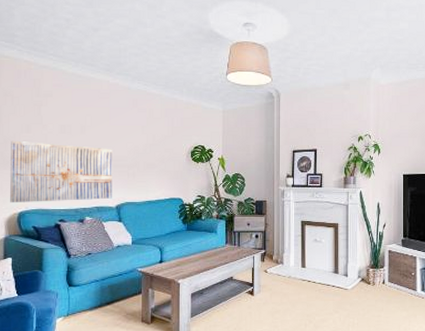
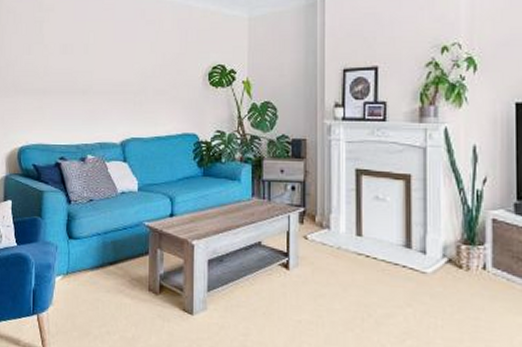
wall art: present [10,140,113,202] -> none [11,64,117,136]

